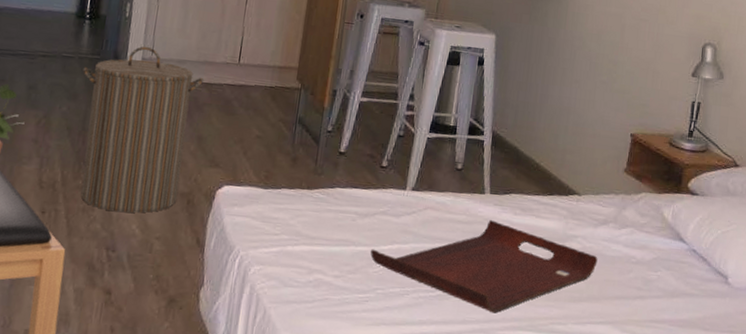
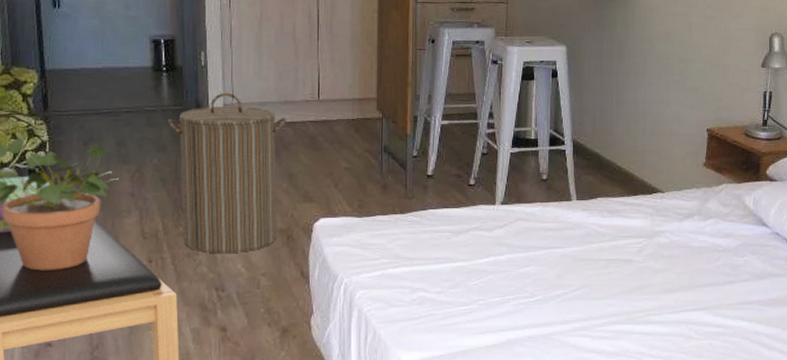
serving tray: present [370,220,598,313] -> none [467,225,686,311]

